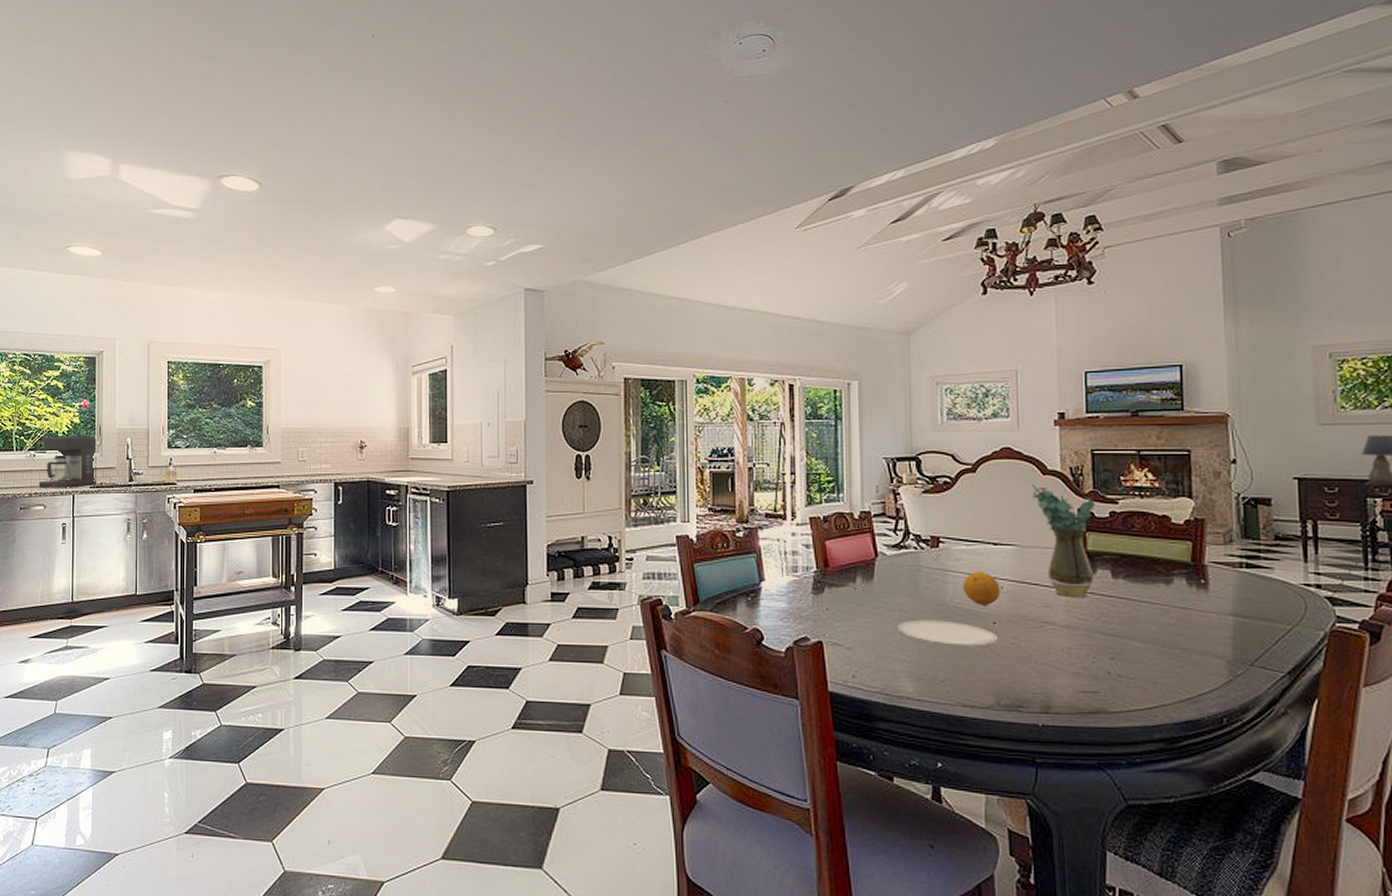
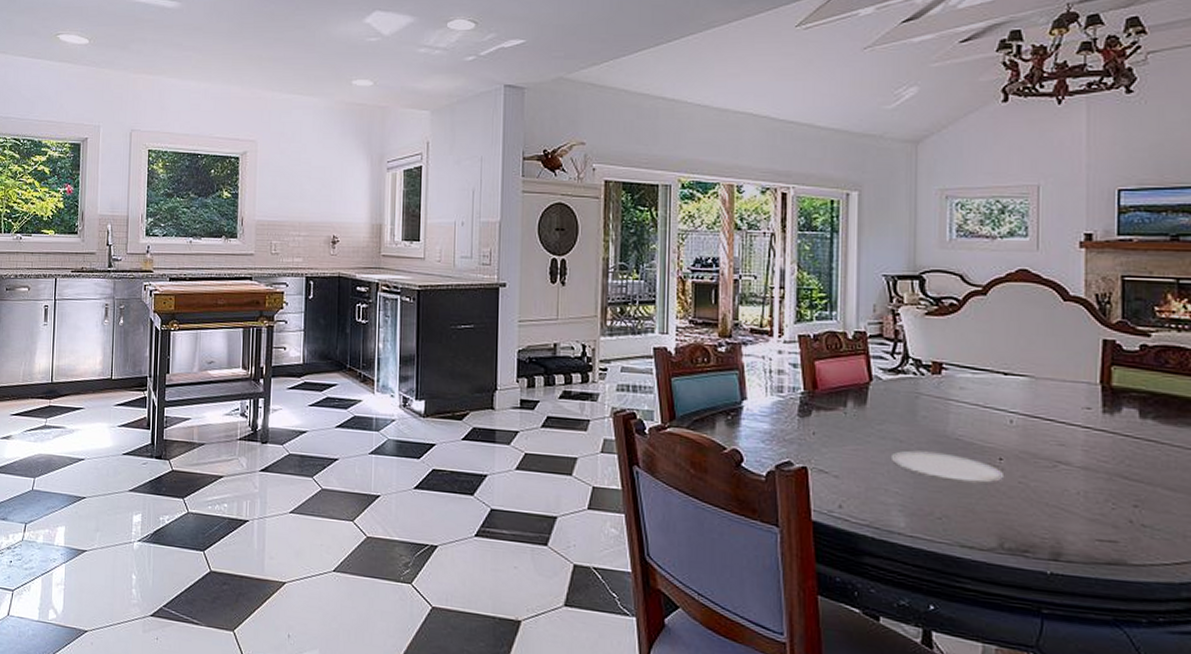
coffee maker: present [38,435,97,488] -> none [23,220,79,272]
fruit: present [962,572,1001,605] -> none [966,403,1010,440]
vase: present [1033,485,1096,597] -> none [1051,311,1124,437]

